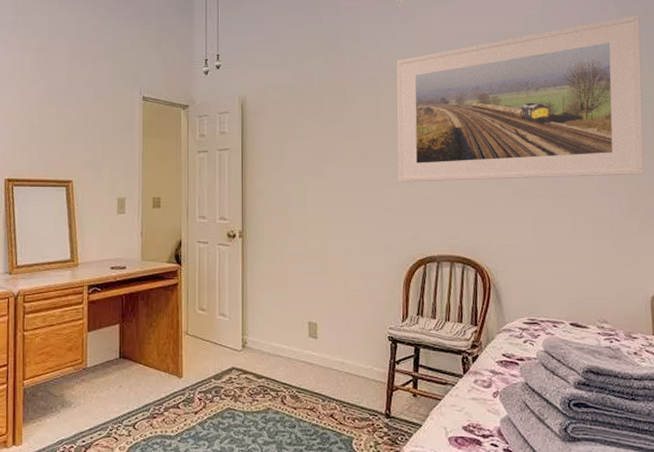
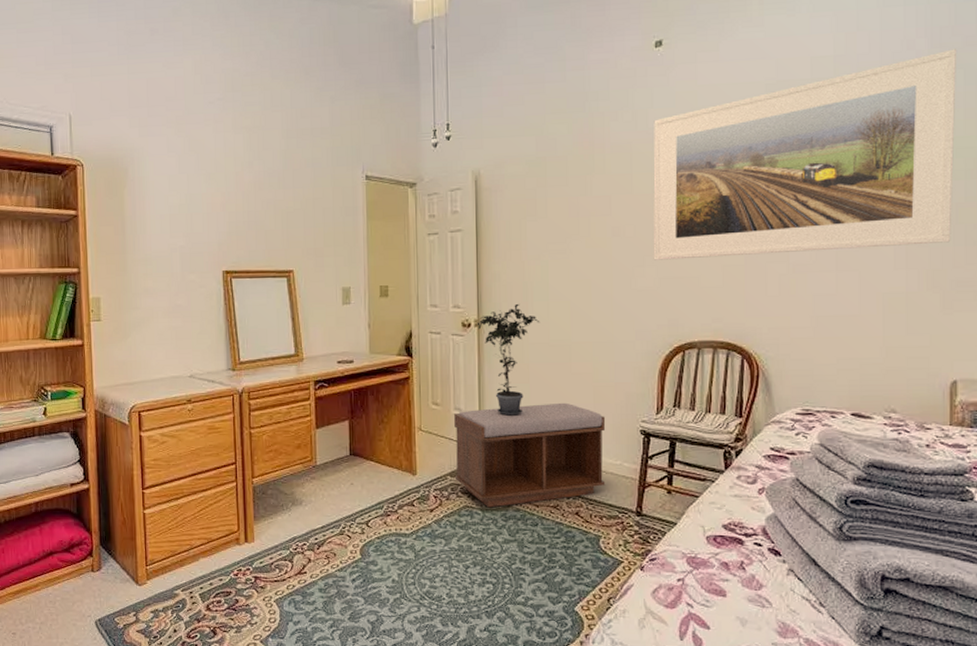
bench: none [218,310,357,410] -> present [454,402,606,508]
potted plant: none [241,217,299,321] -> present [477,303,540,416]

